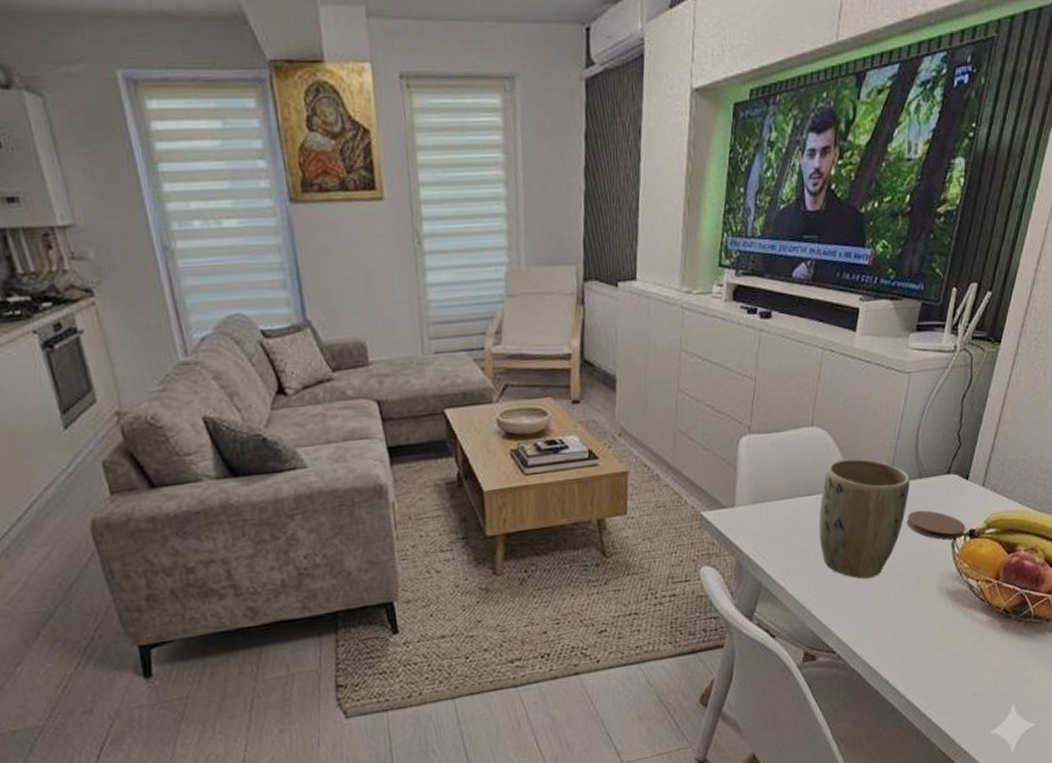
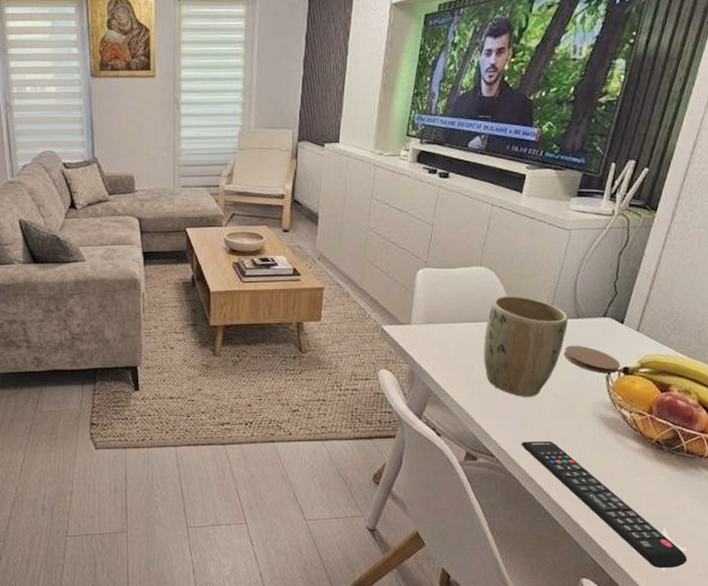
remote control: none [864,625,1036,750] -> present [521,440,687,569]

